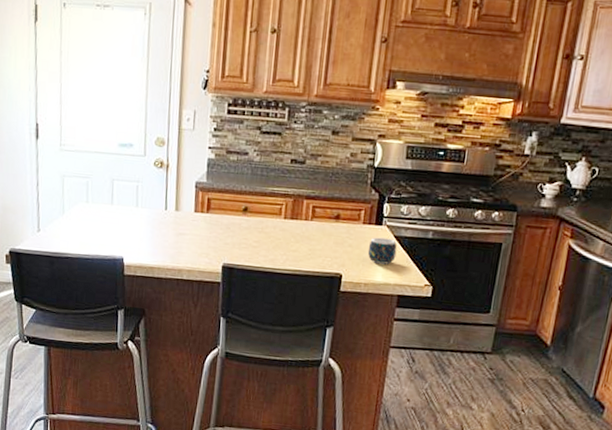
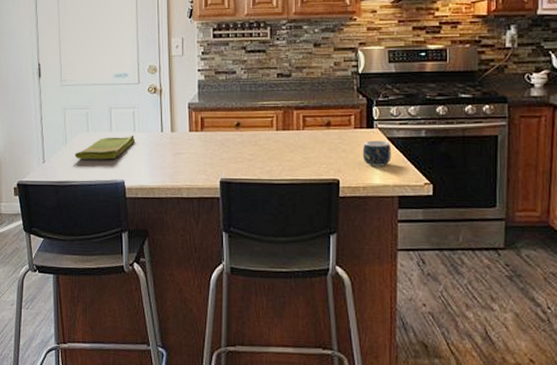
dish towel: none [72,210,137,234] -> present [75,135,135,160]

